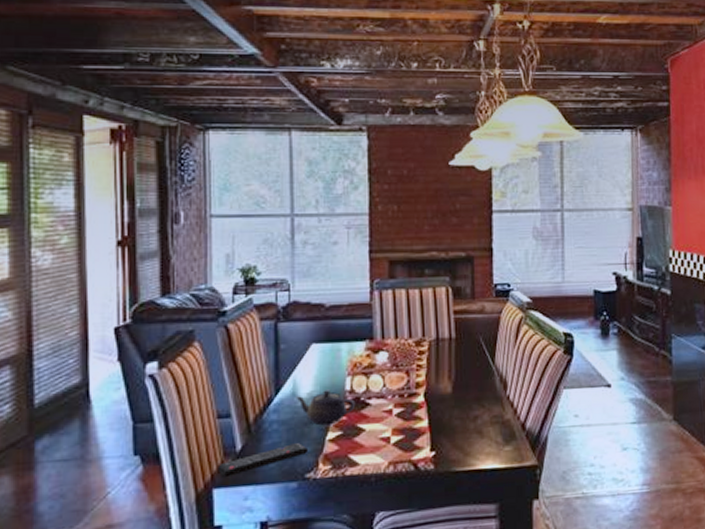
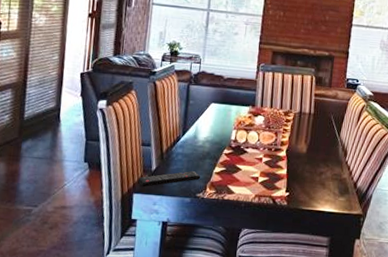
teapot: present [296,389,356,426] -> none [196,137,237,162]

